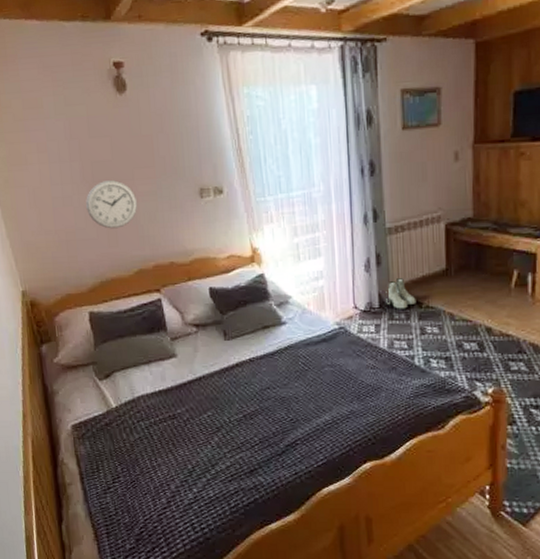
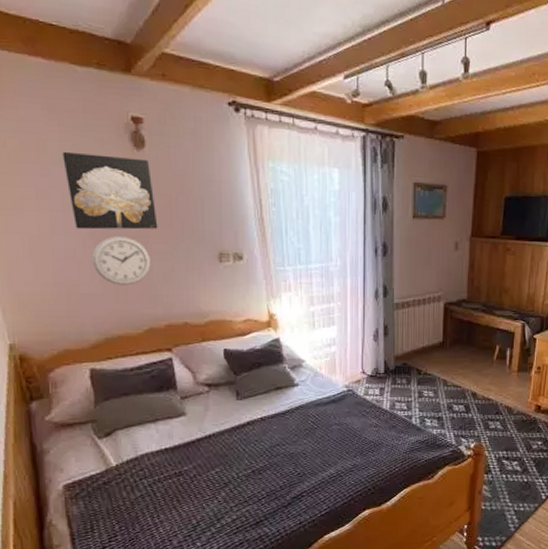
wall art: none [56,102,142,178] -> present [62,151,158,230]
boots: present [386,278,416,309] -> none [391,348,416,375]

